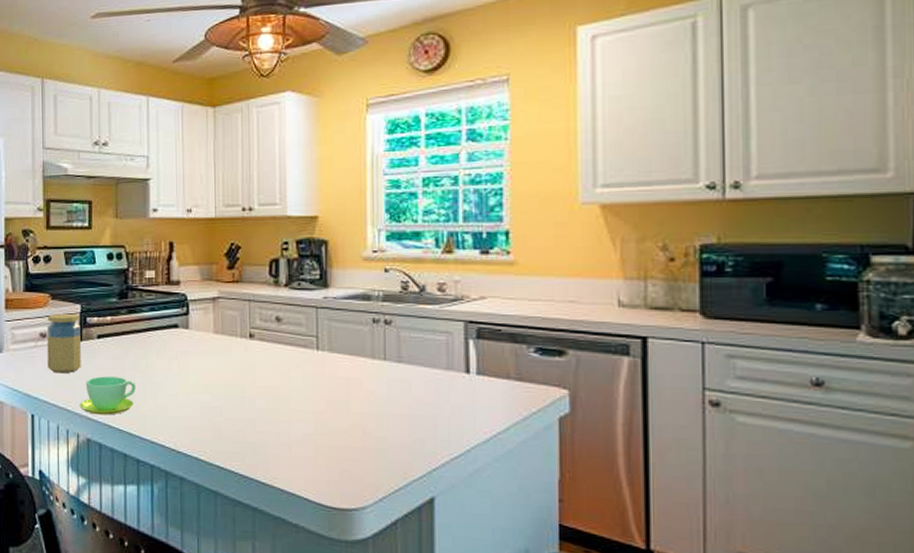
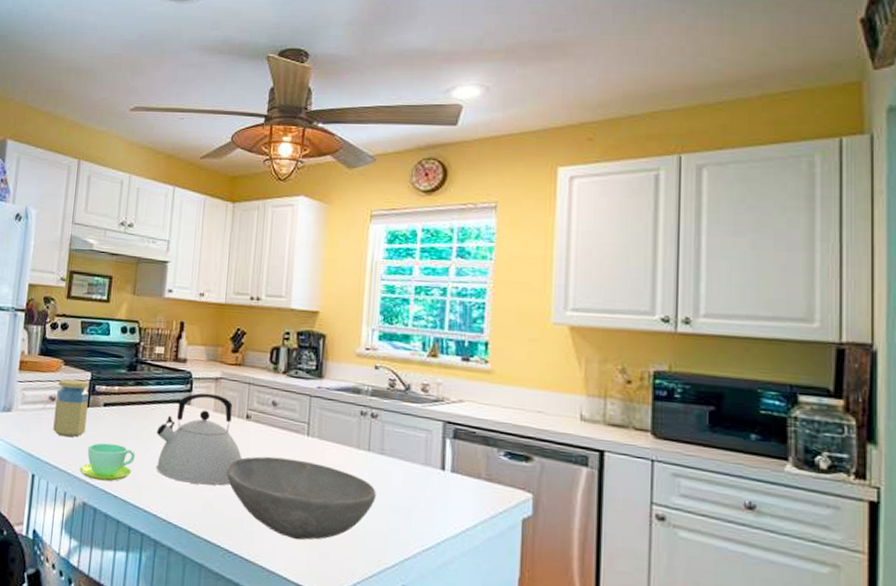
kettle: none [155,315,249,410] -> present [156,392,242,485]
bowl: none [233,375,396,459] -> present [226,456,376,540]

